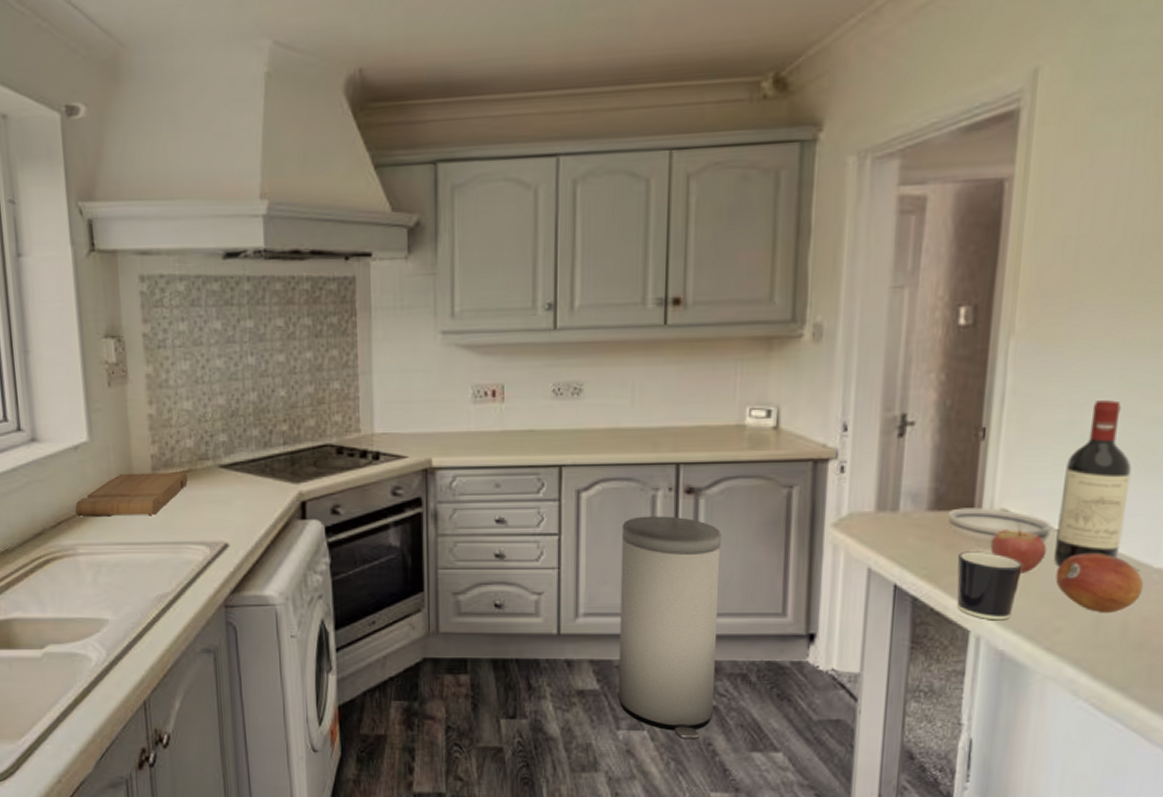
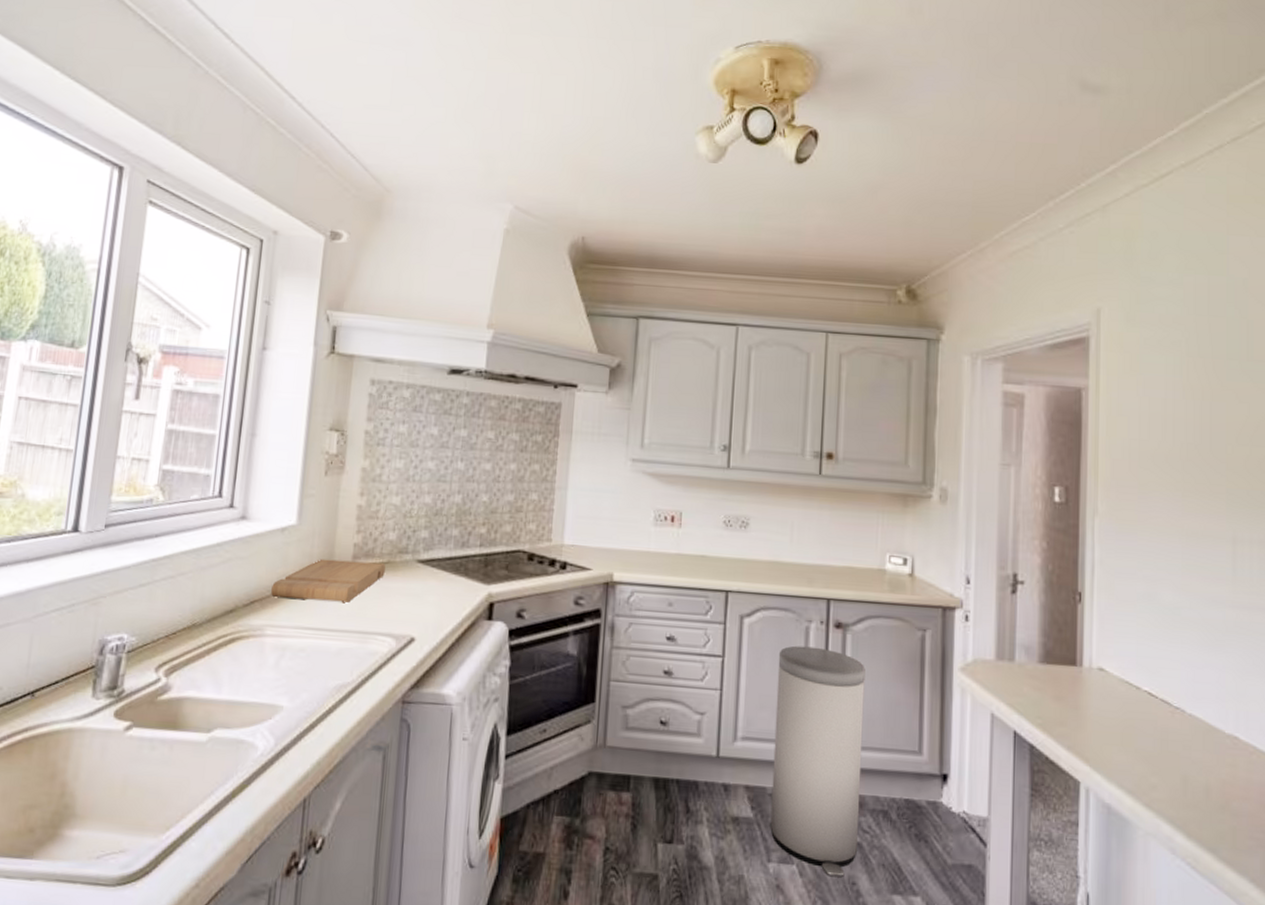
bowl: present [947,507,1053,548] -> none [1055,663,1141,703]
mug: present [956,551,1023,621] -> none [1065,704,1120,774]
fruit: present [990,522,1047,573] -> none [1092,681,1138,730]
wine bottle: present [1053,400,1132,566] -> none [1144,578,1199,725]
fruit: present [1055,554,1144,614] -> none [1148,715,1220,774]

